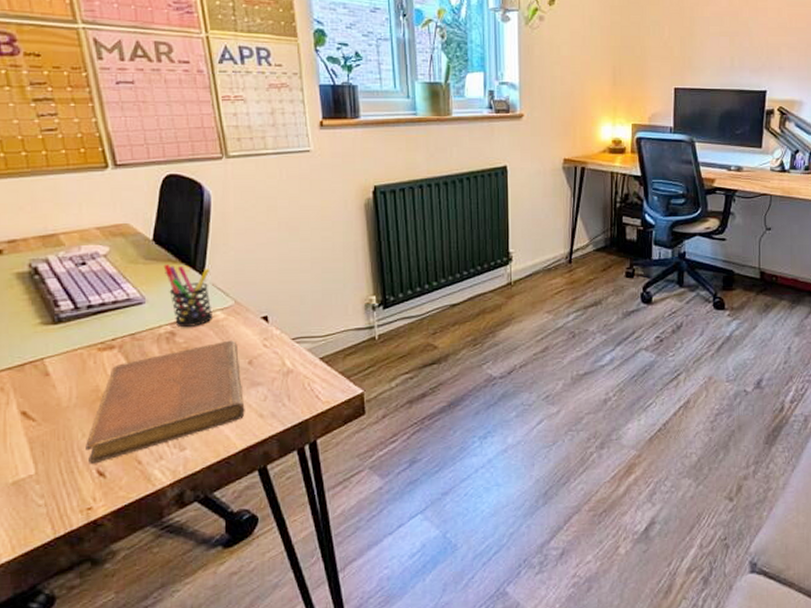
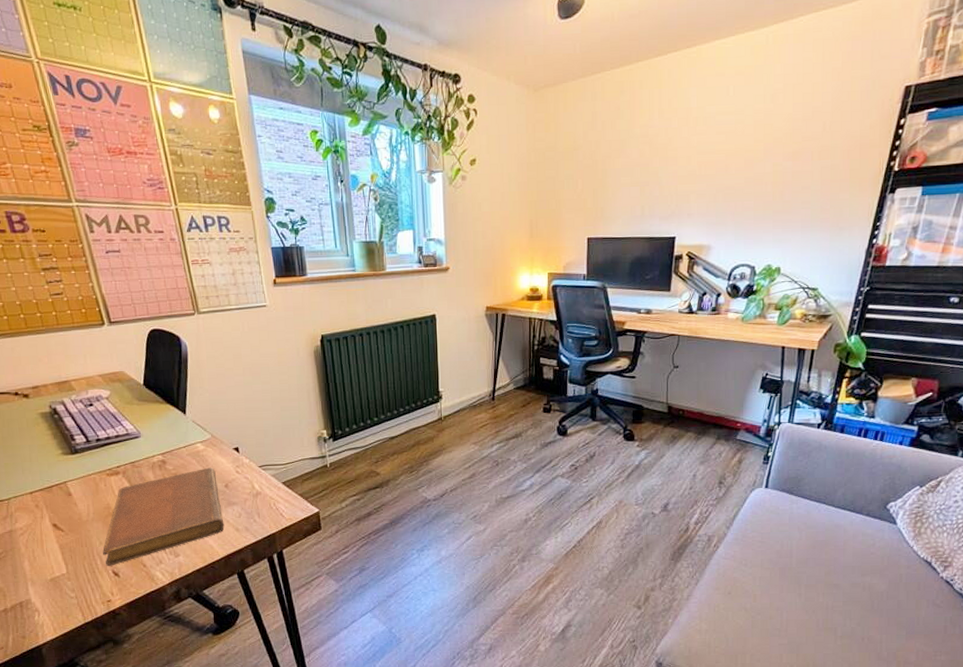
pen holder: present [163,264,213,328] -> none [153,405,194,457]

